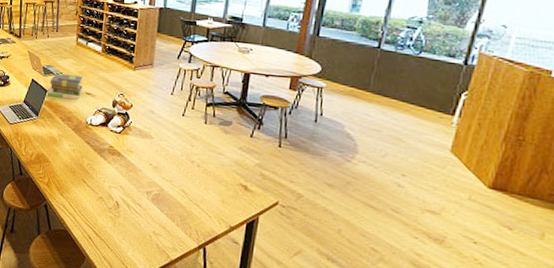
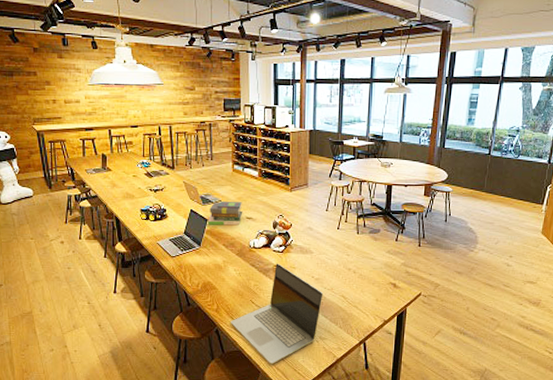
laptop: none [59,144,161,253] -> present [230,263,323,365]

